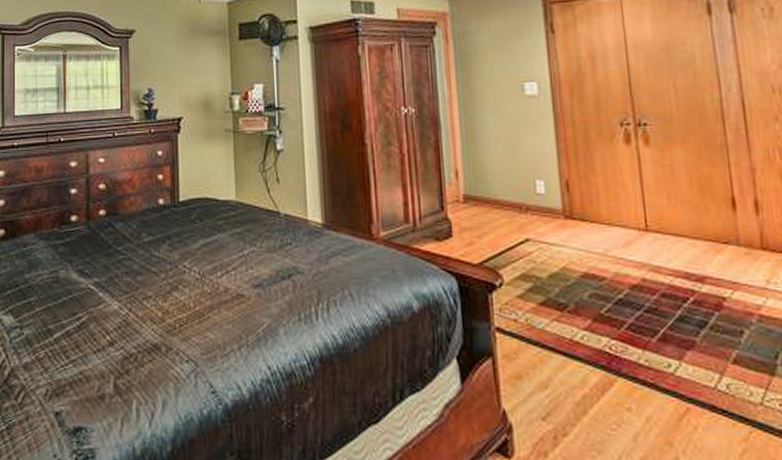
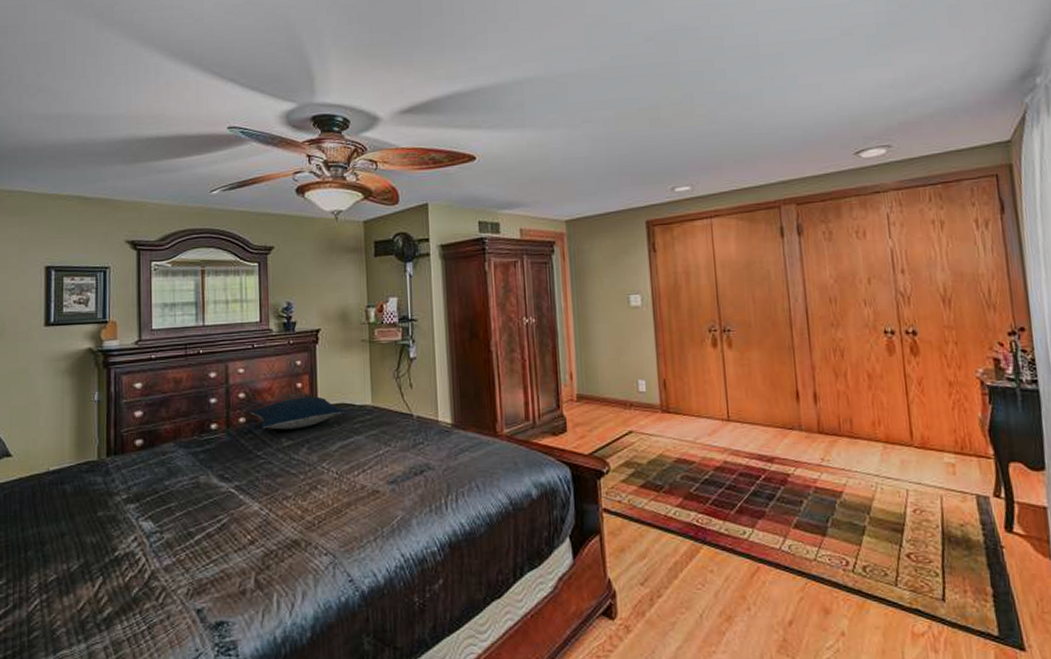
pillow: none [110,189,209,224] -> present [249,396,346,430]

